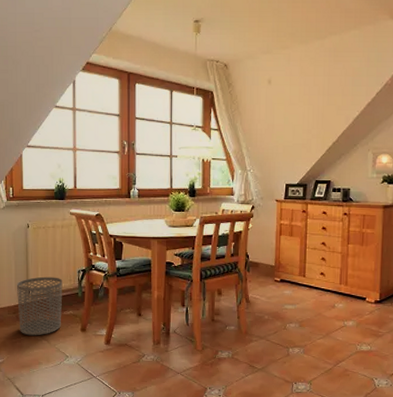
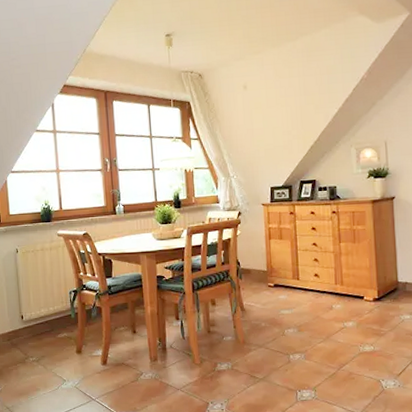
waste bin: present [17,276,63,336] -> none [10,300,57,362]

